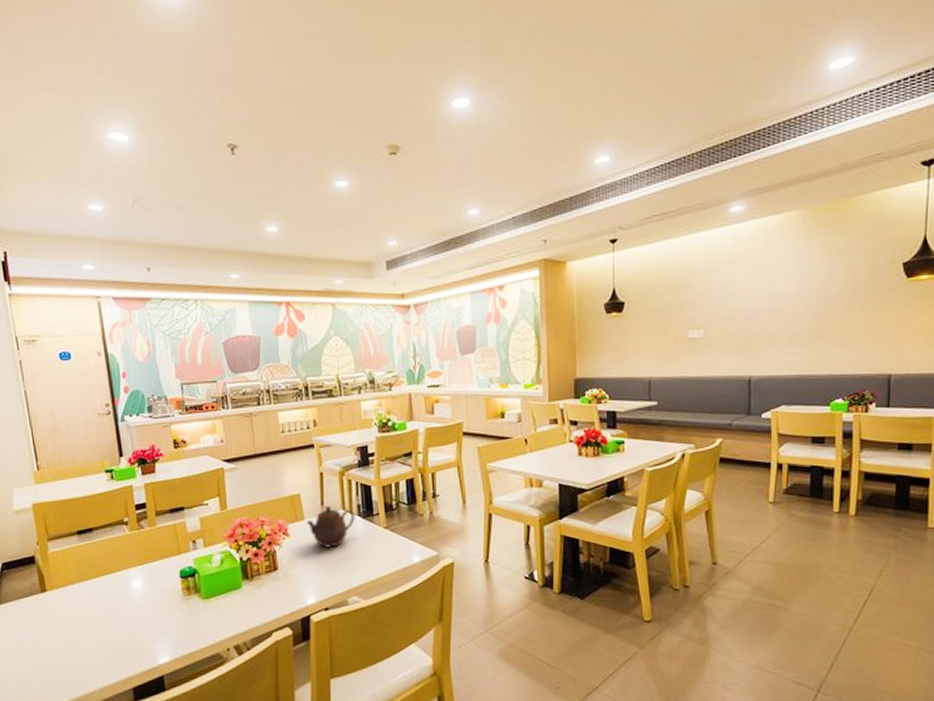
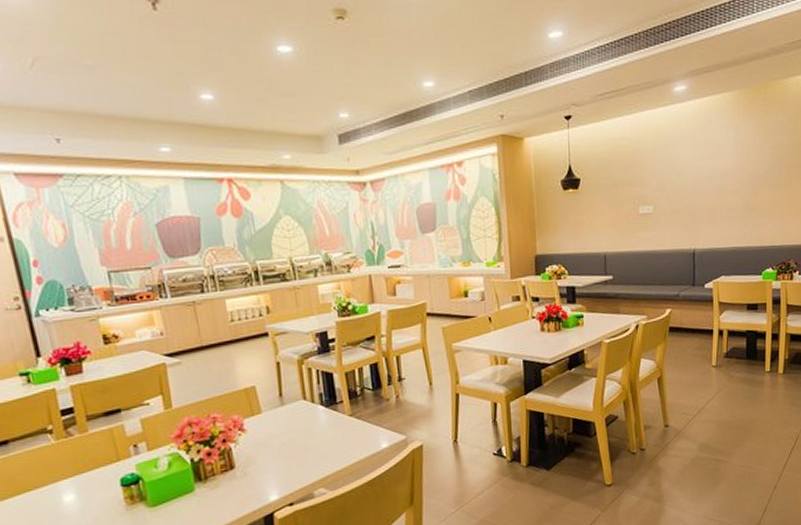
teapot: present [306,505,355,548] -> none [264,396,318,441]

